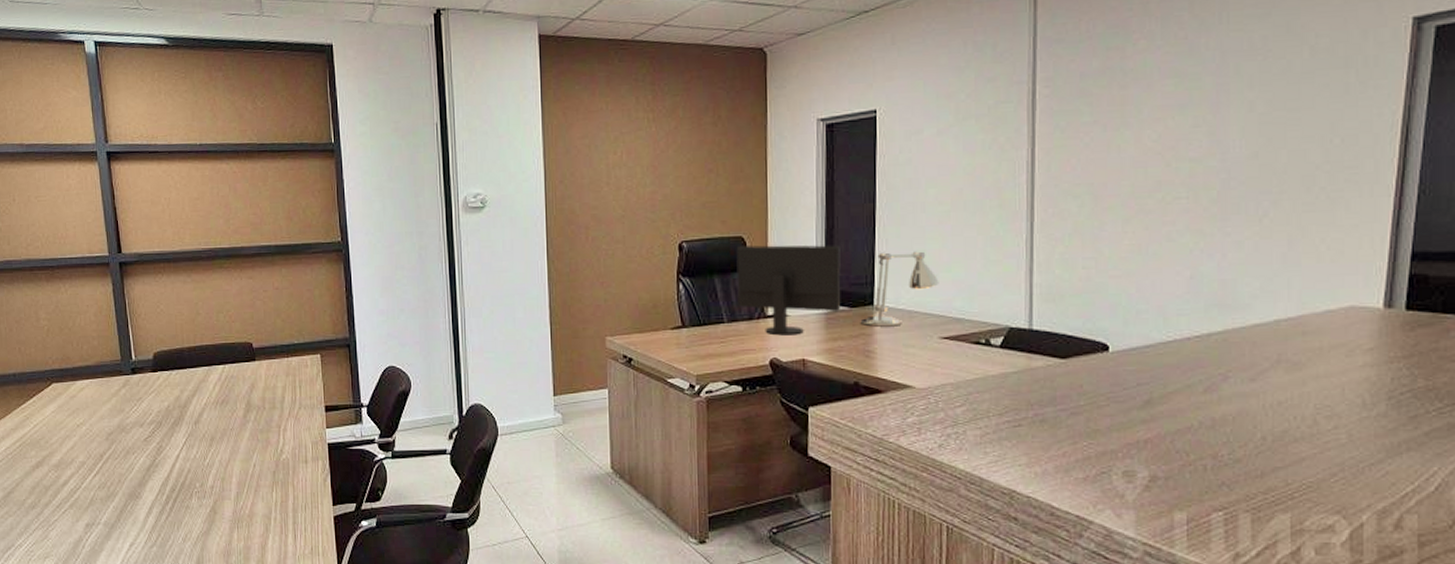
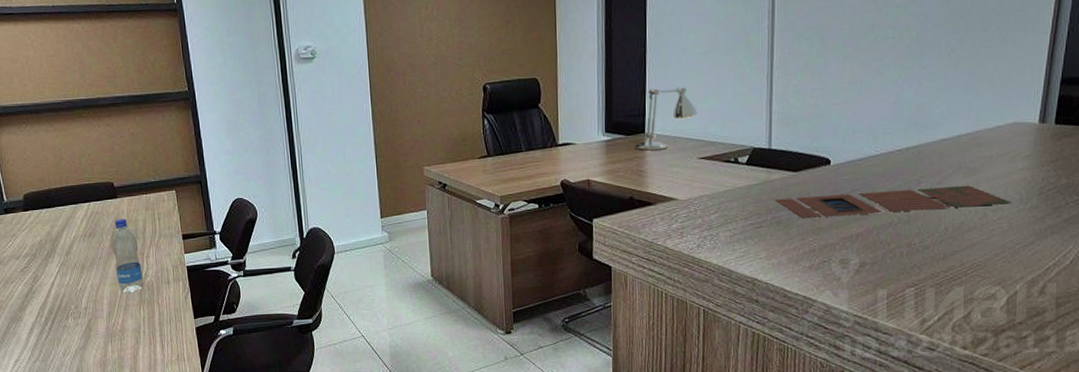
bottle: none [245,385,278,472] -> present [111,218,144,294]
computer monitor: present [736,245,841,336] -> none [531,83,618,161]
papers: none [1037,383,1352,418] -> present [775,185,1012,219]

